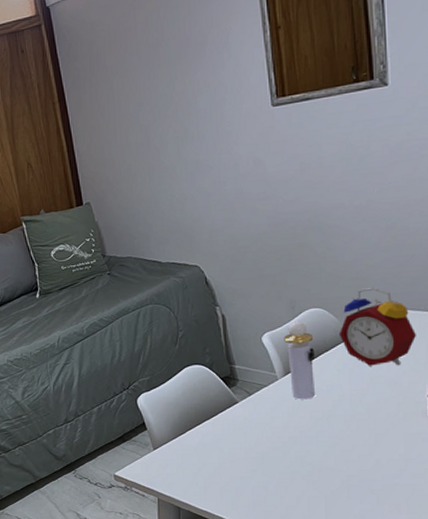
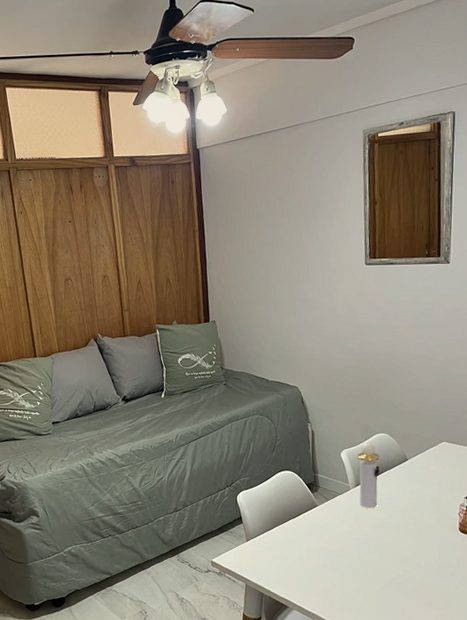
alarm clock: present [340,286,416,366] -> none [399,421,454,487]

